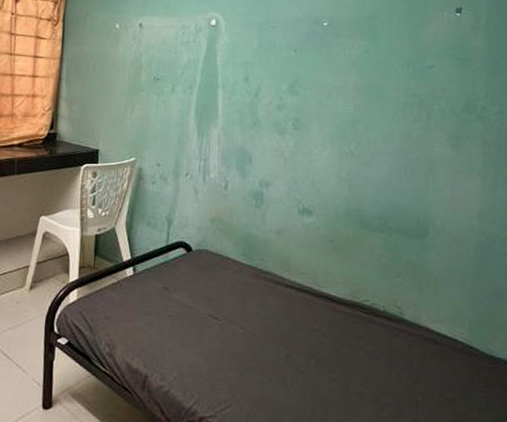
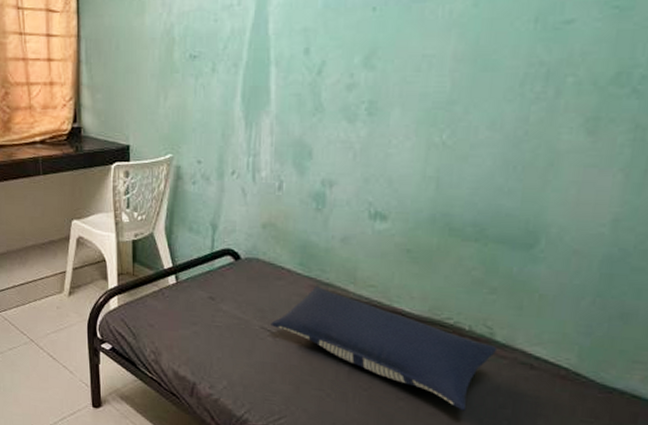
pillow: none [218,275,407,388] -> present [271,286,498,411]

